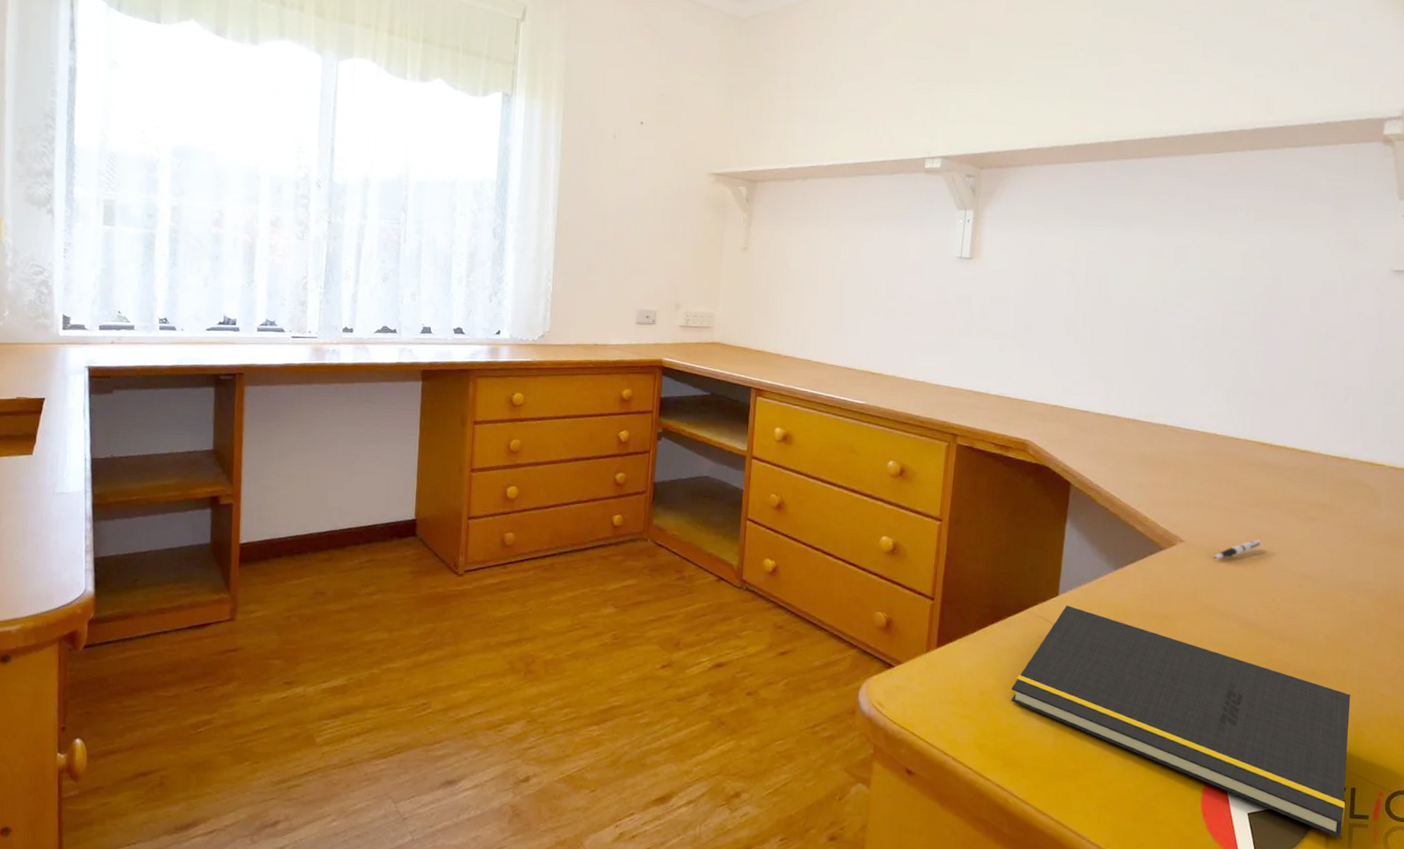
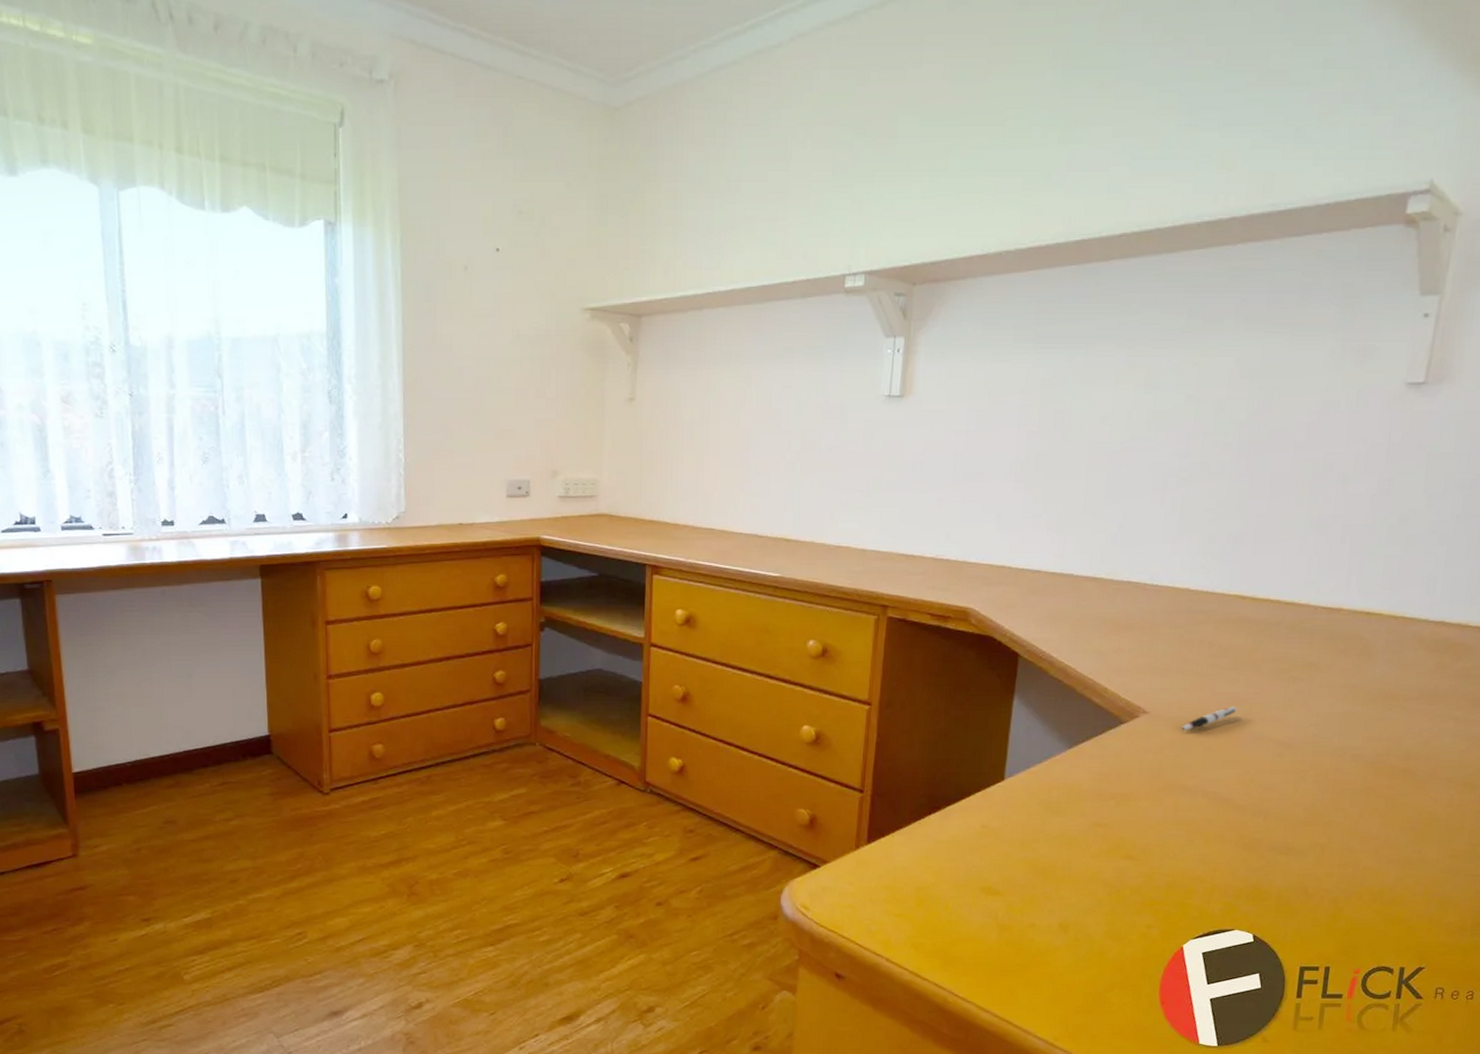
notepad: present [1011,605,1351,839] -> none [951,789,1330,1020]

